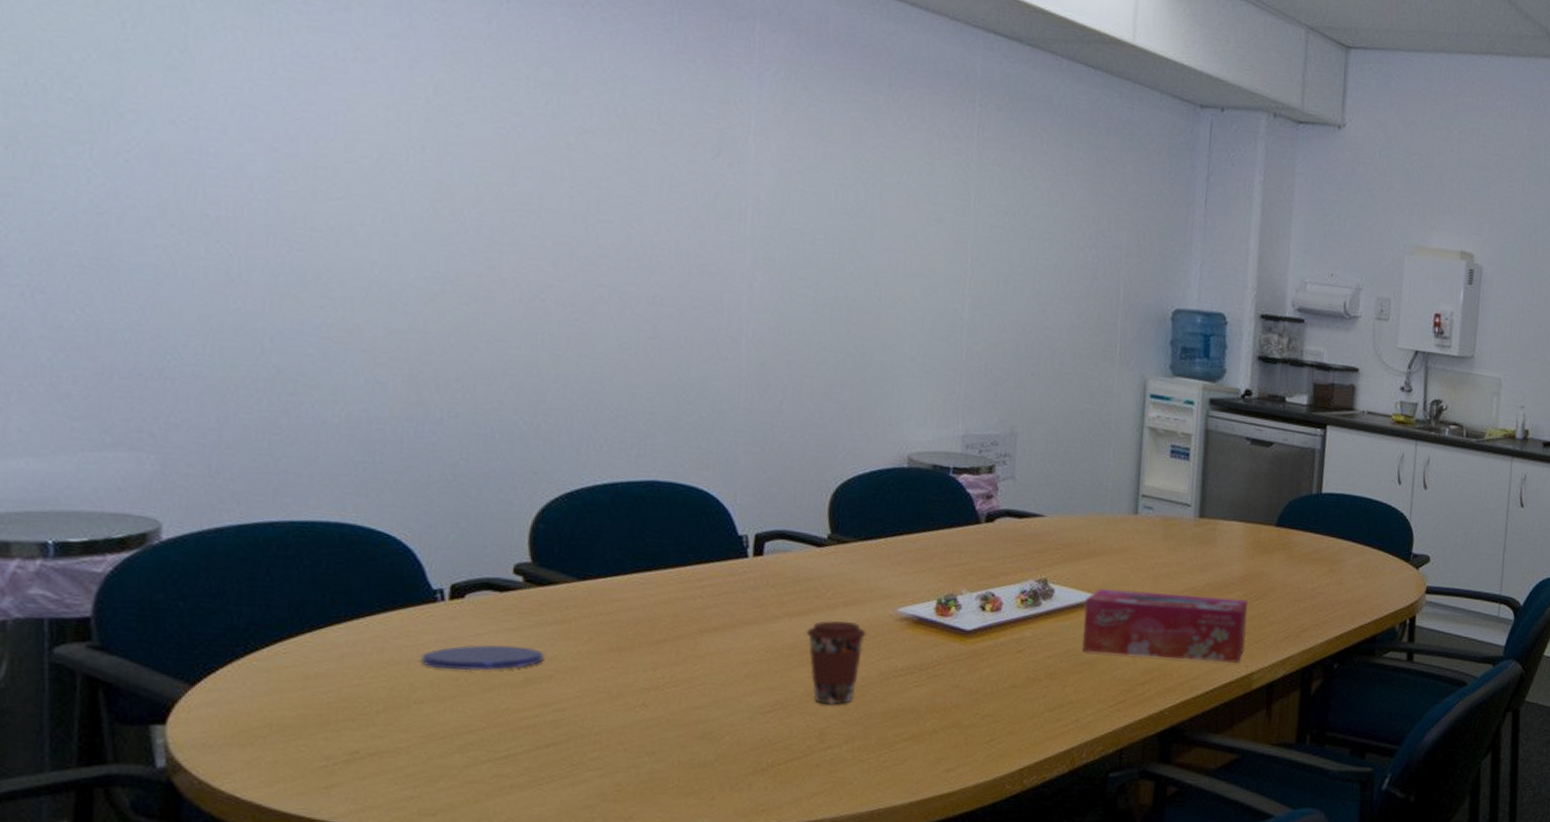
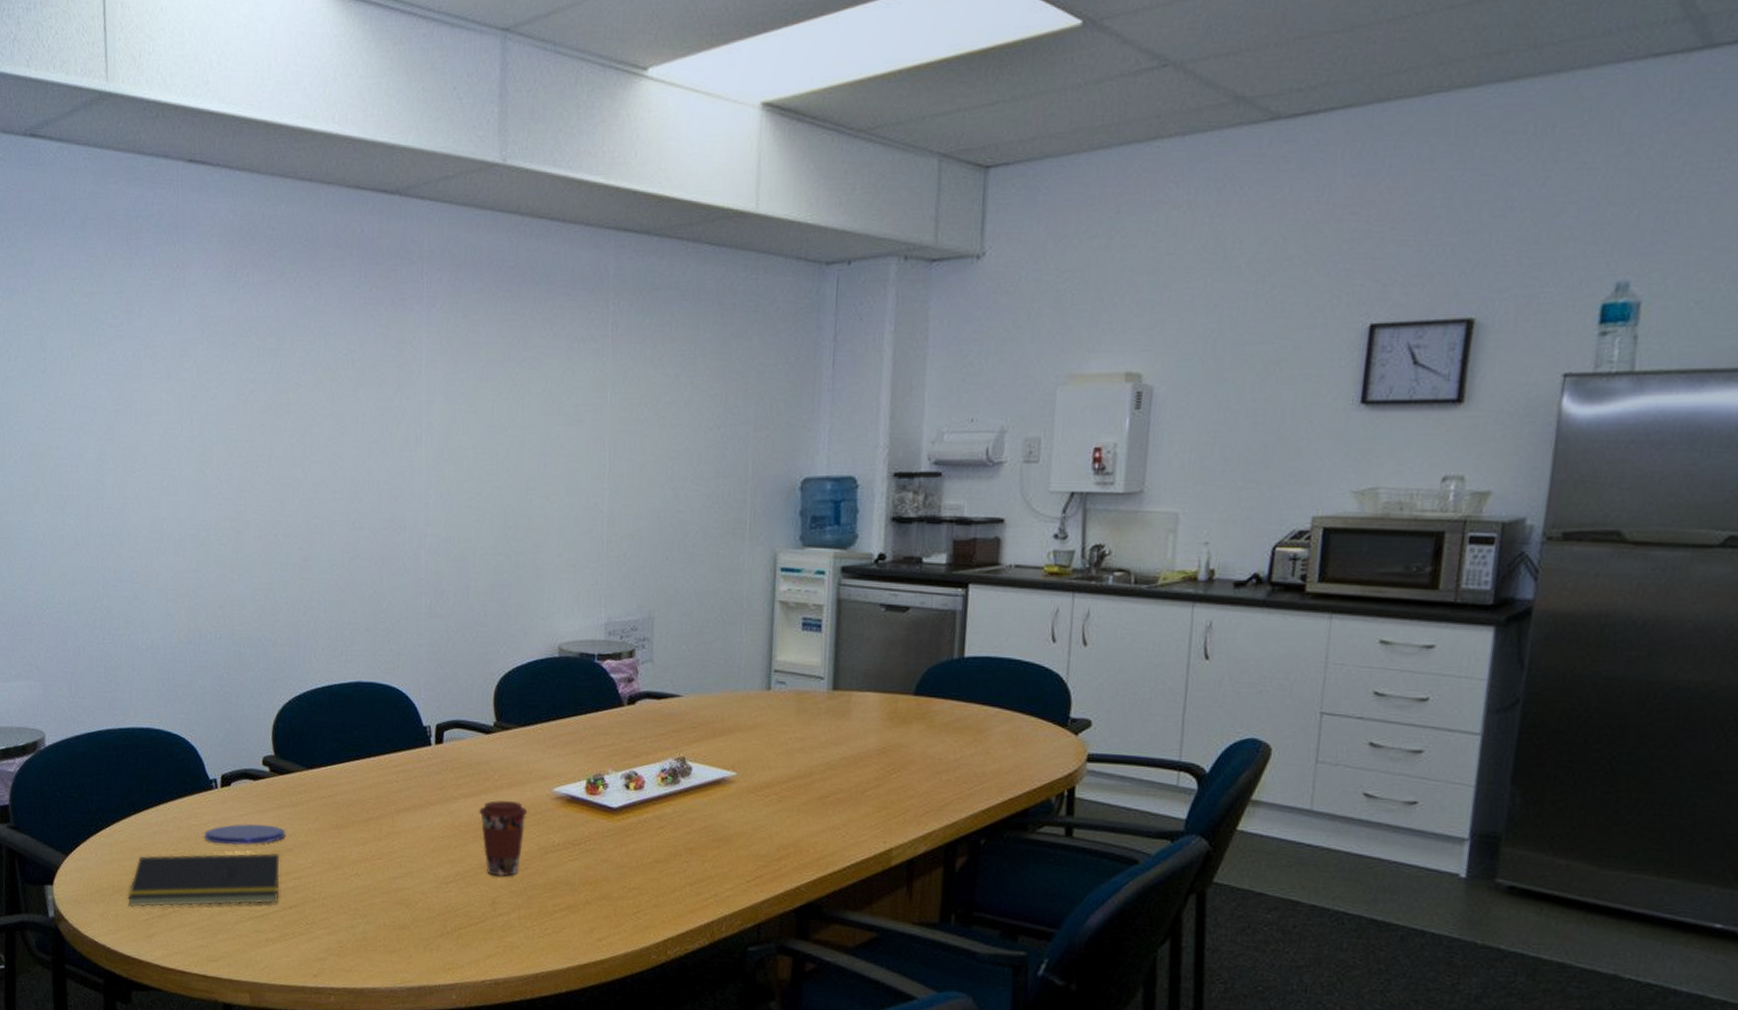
notepad: none [293,679,534,751] -> present [127,852,280,908]
tissue box: present [1082,588,1248,664] -> none [719,765,885,839]

